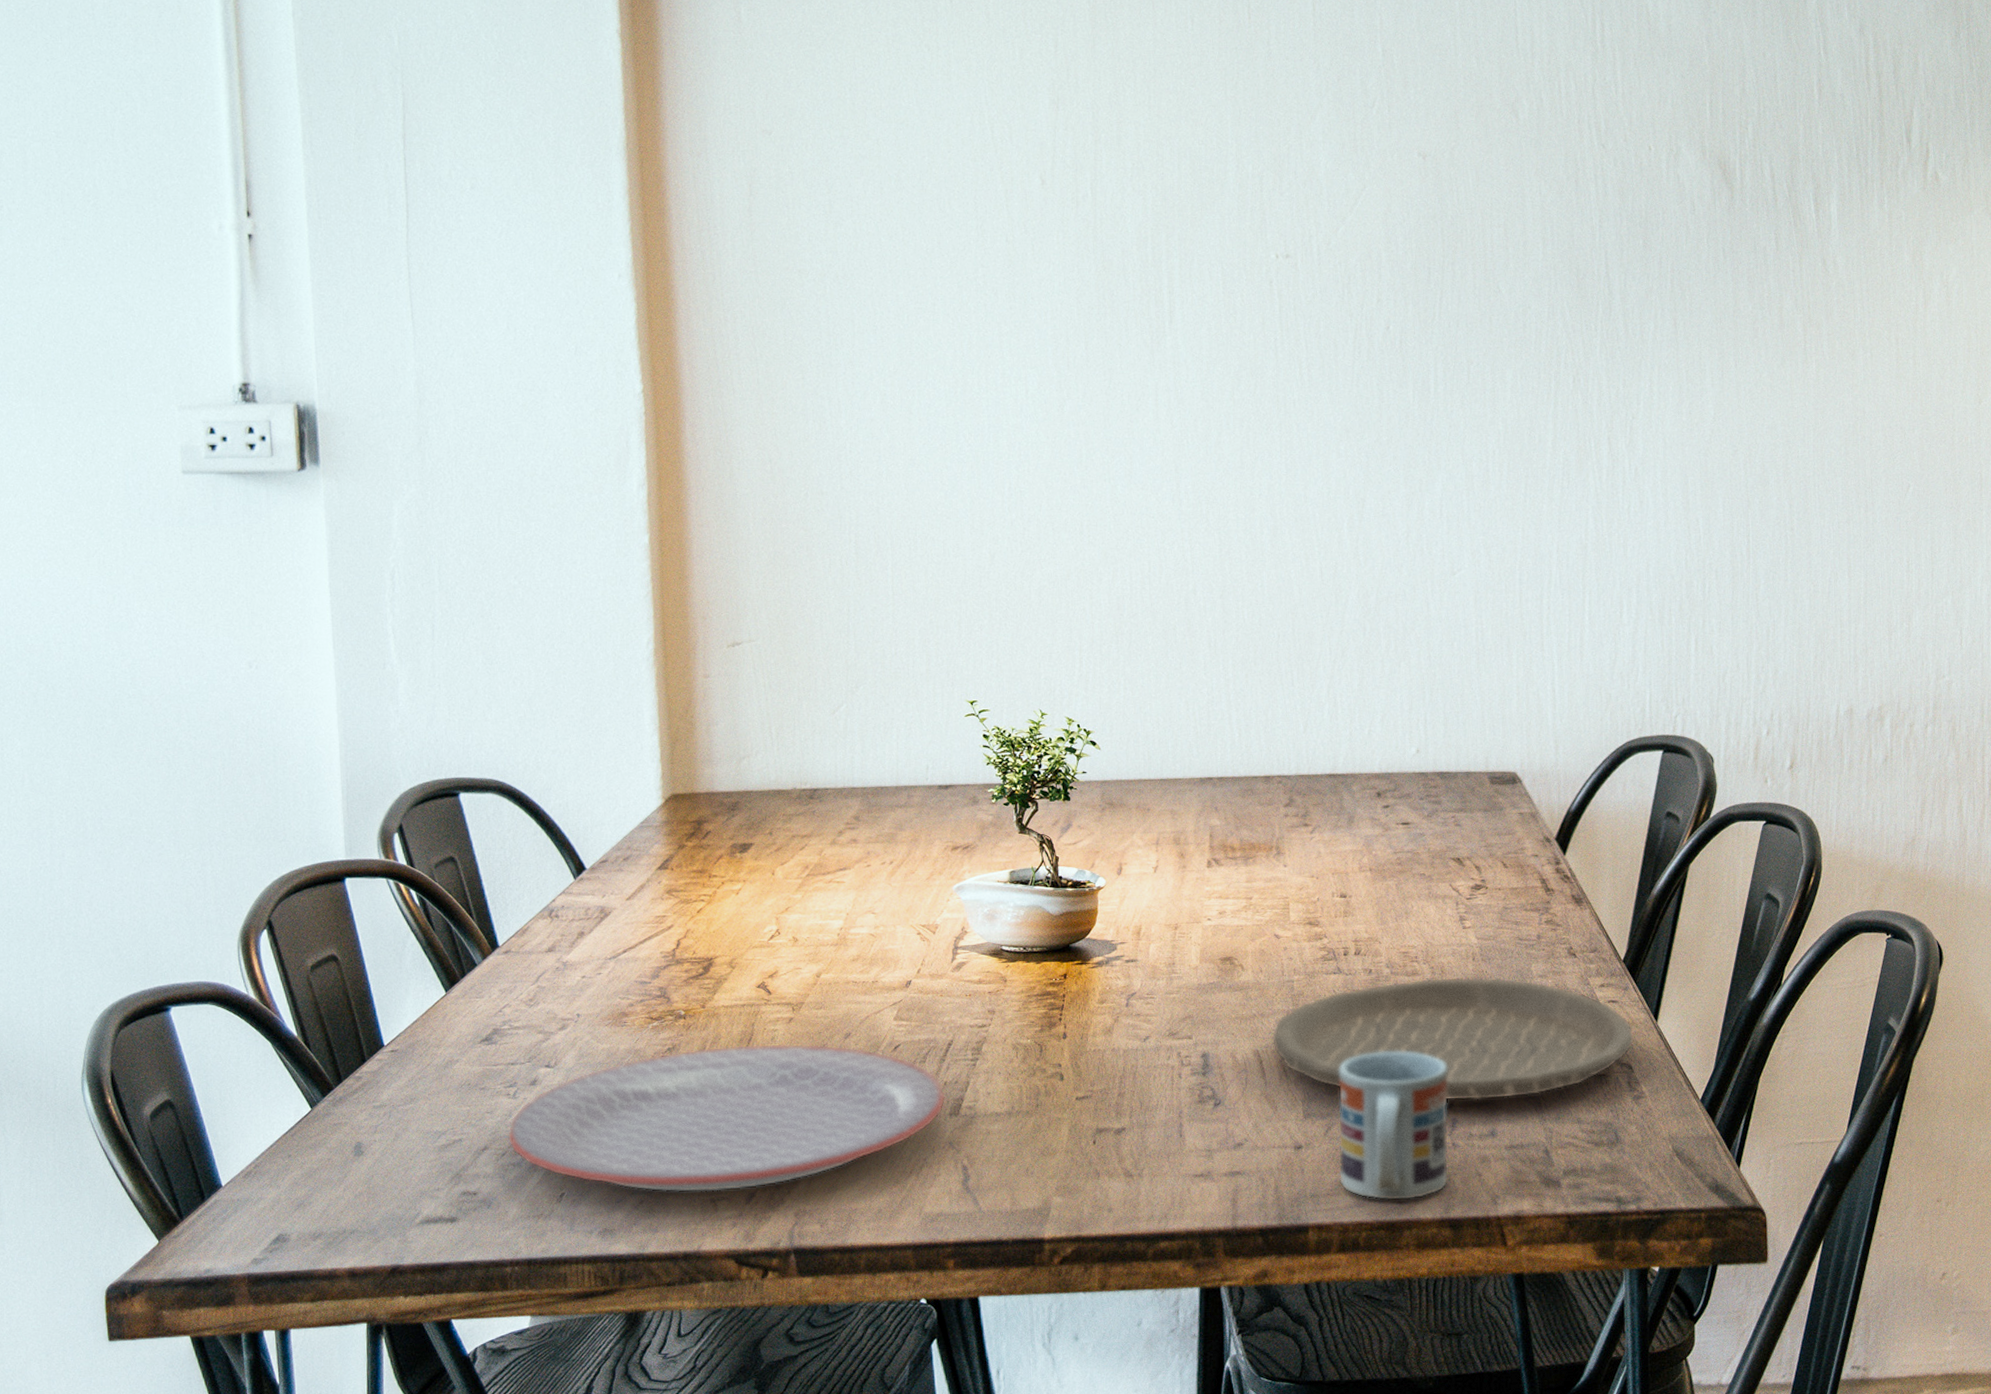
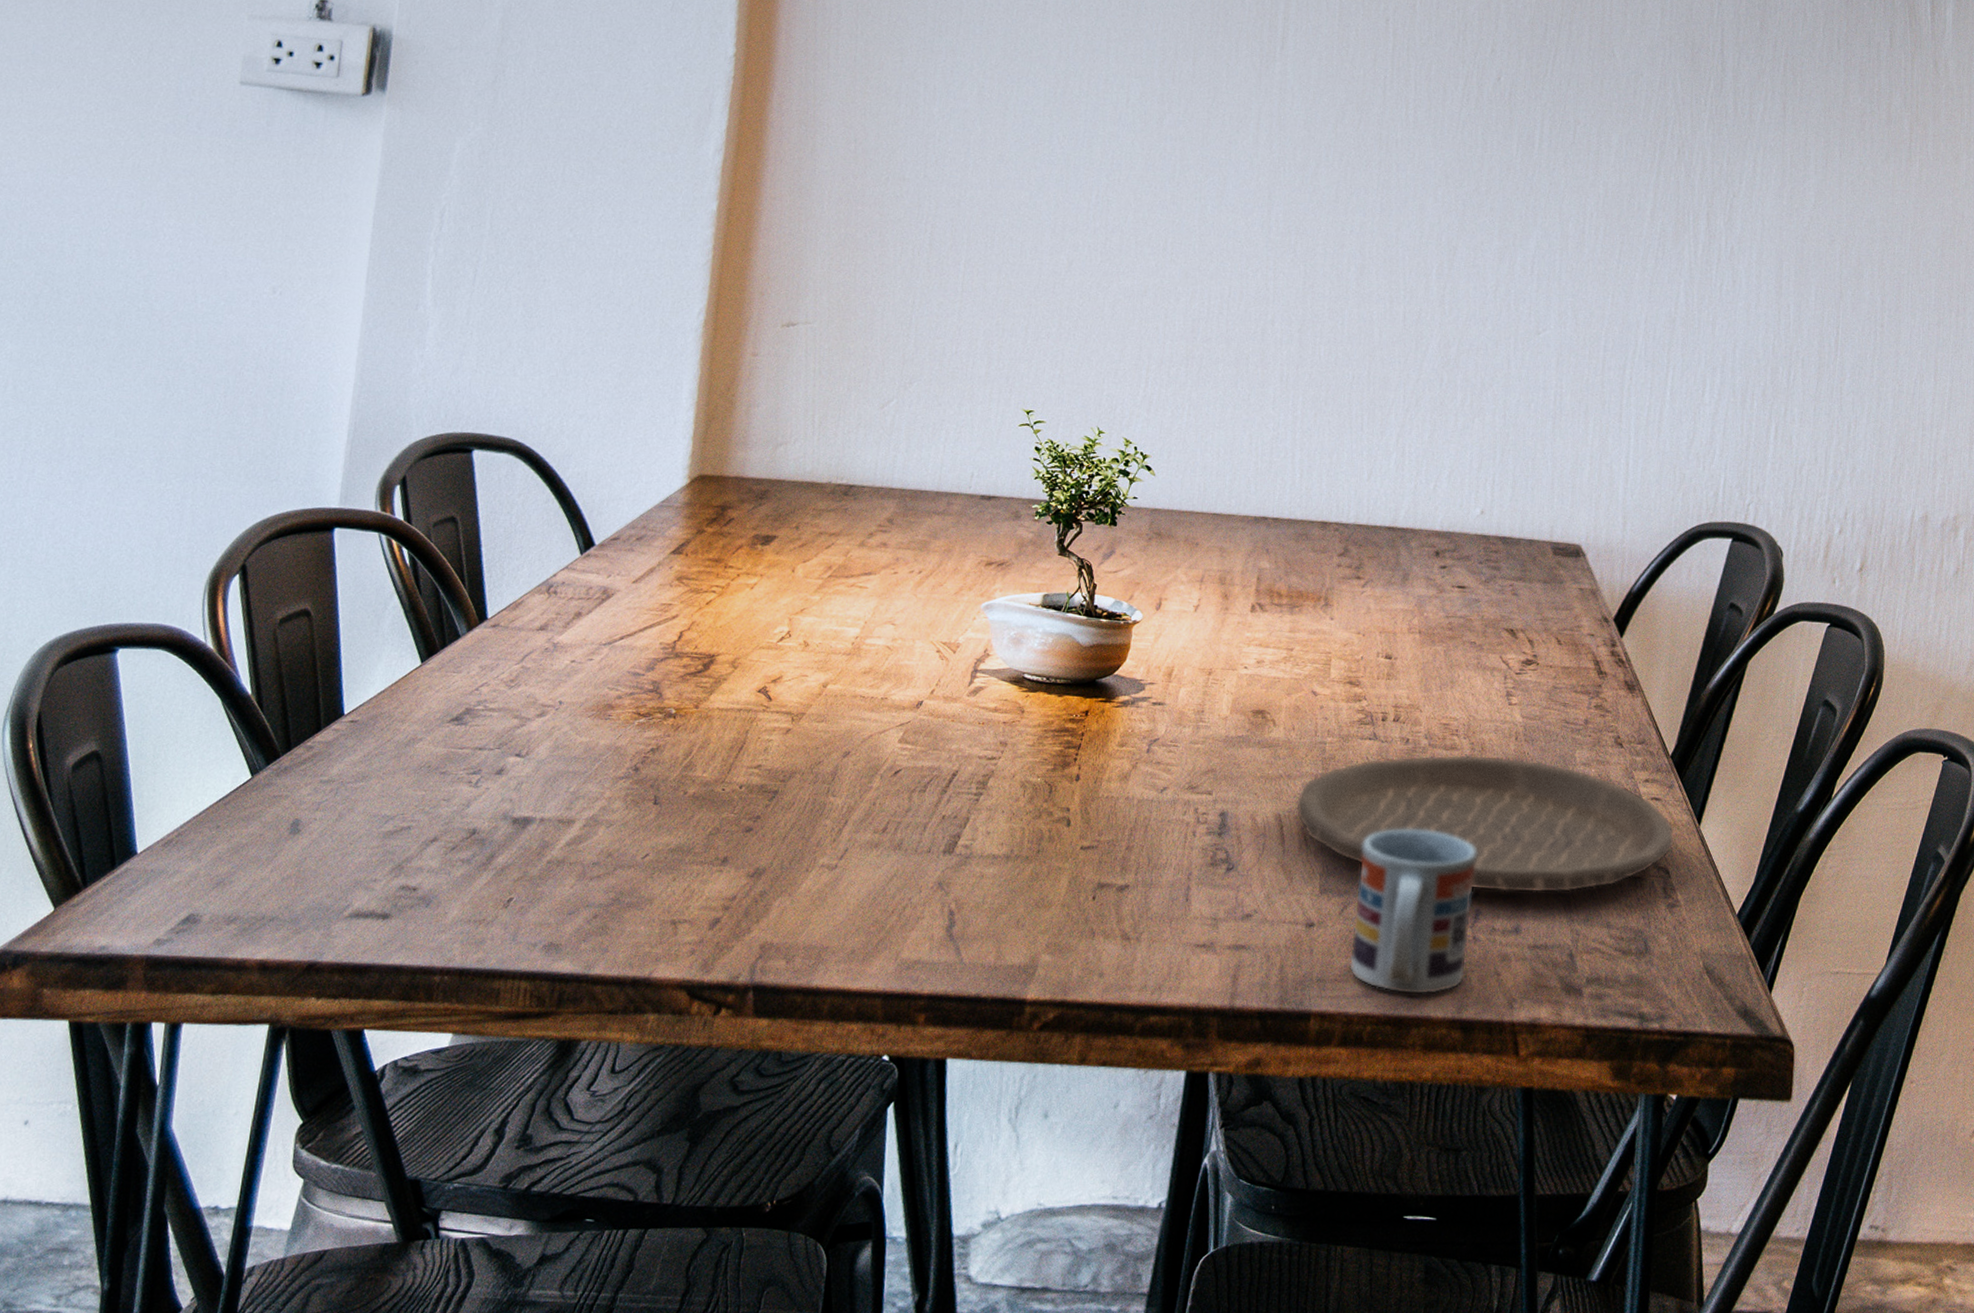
plate: present [507,1043,946,1193] -> none [460,752,943,914]

